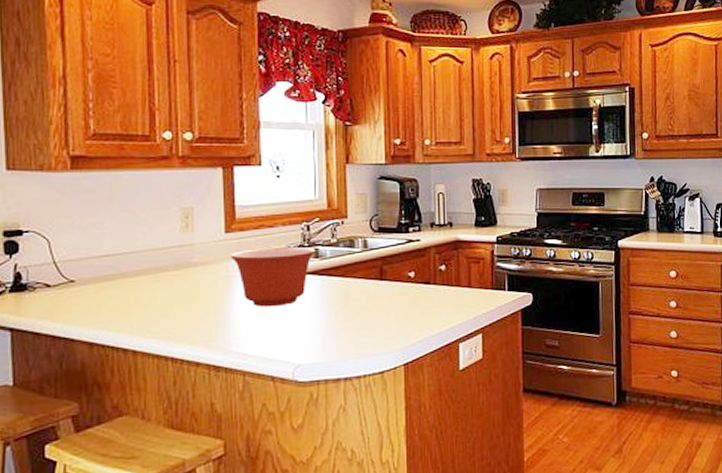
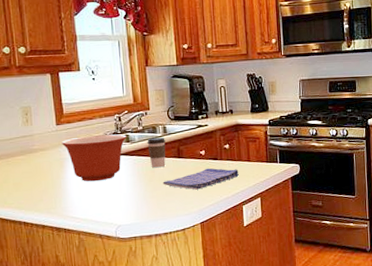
coffee cup: none [341,253,365,292] -> present [147,137,166,168]
dish towel: none [358,294,456,322] -> present [162,168,239,190]

